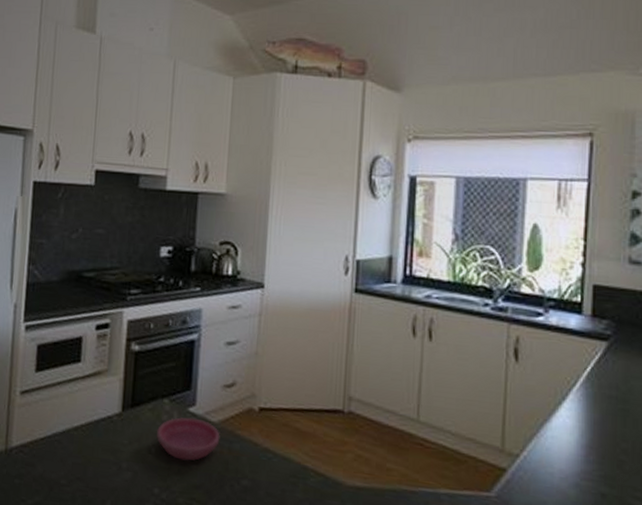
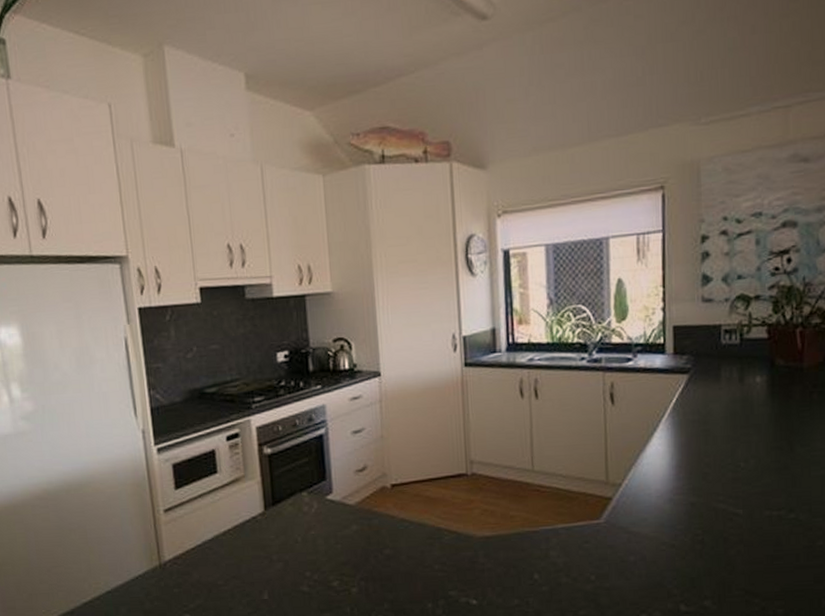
saucer: present [156,417,220,461] -> none [299,504,360,543]

